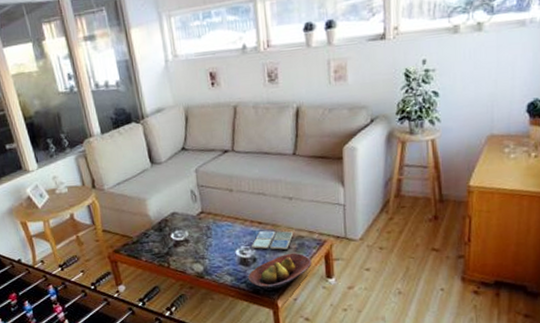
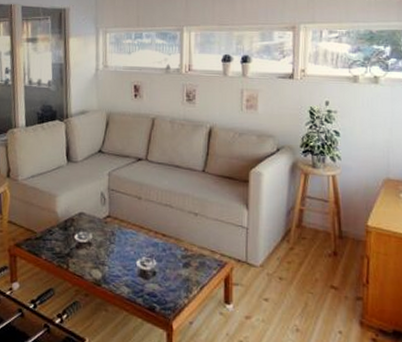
fruit bowl: present [247,252,312,291] -> none [145,271,211,309]
drink coaster: present [251,231,294,250] -> none [152,244,196,267]

